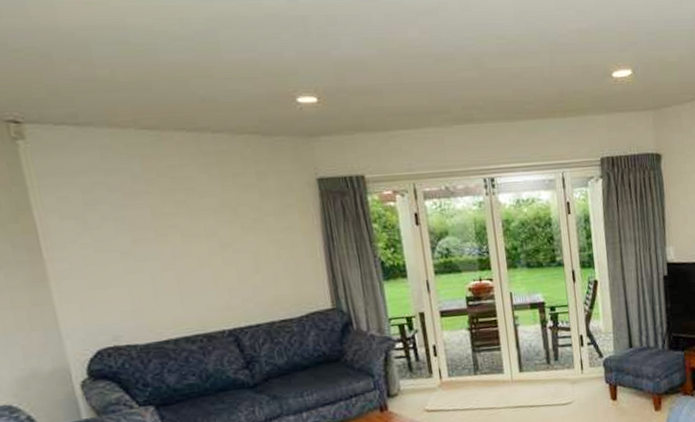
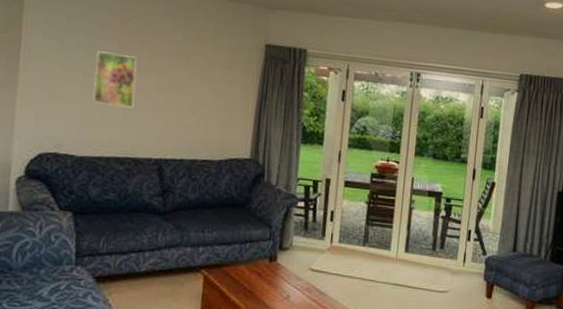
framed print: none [128,221,189,284] -> present [92,51,137,108]

